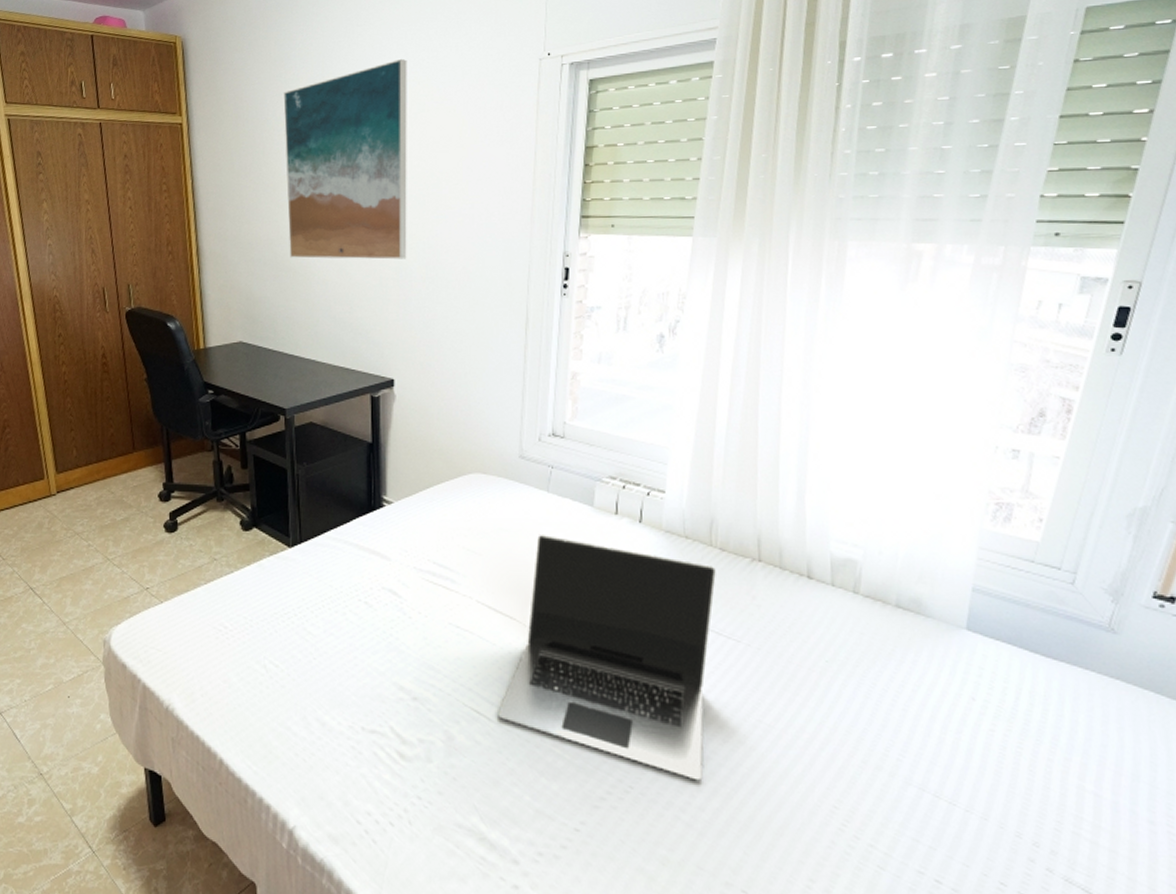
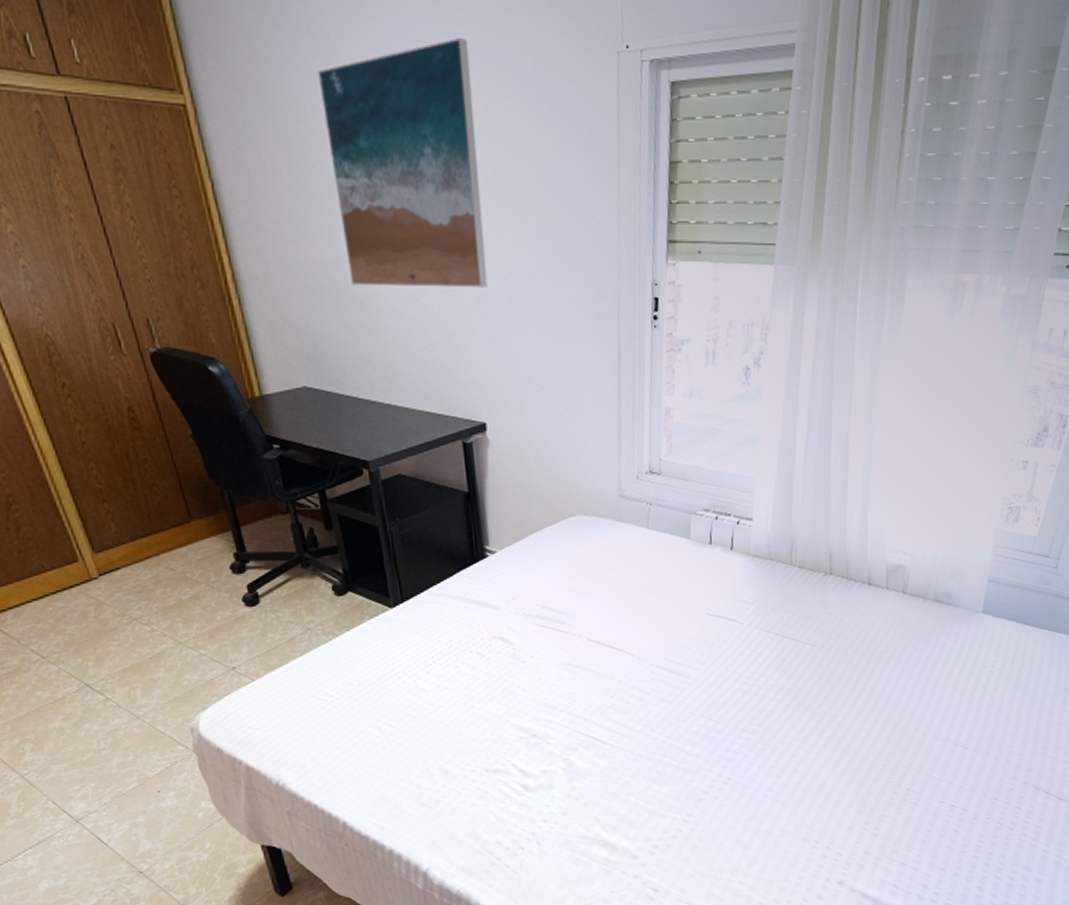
laptop: present [498,535,716,781] -> none [612,570,796,764]

